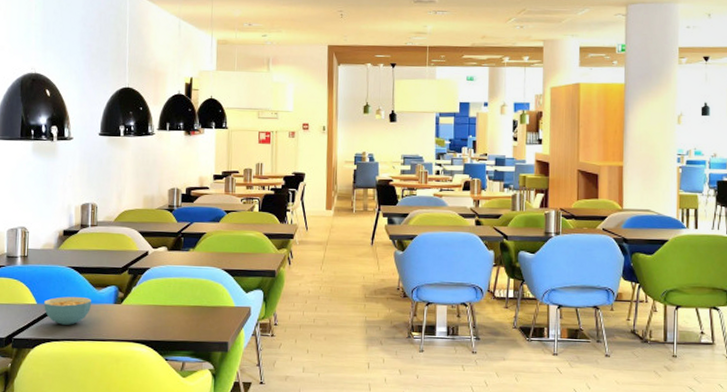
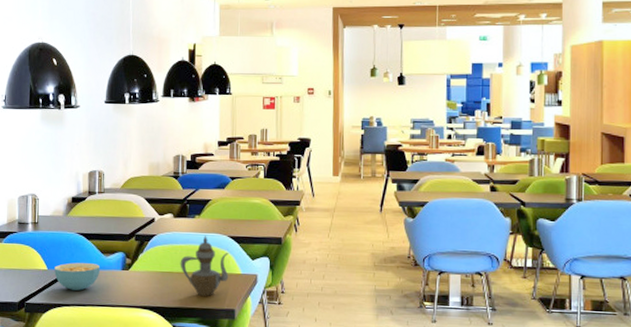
teapot: none [173,269,223,329] -> present [180,236,229,296]

